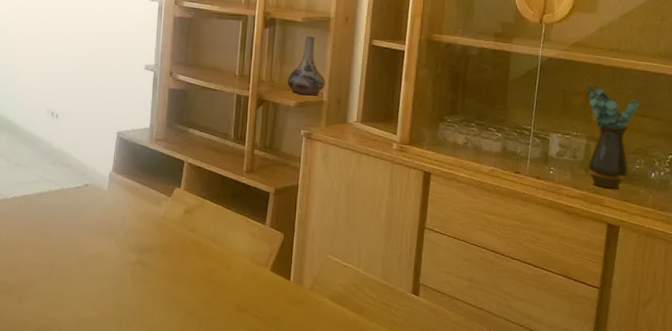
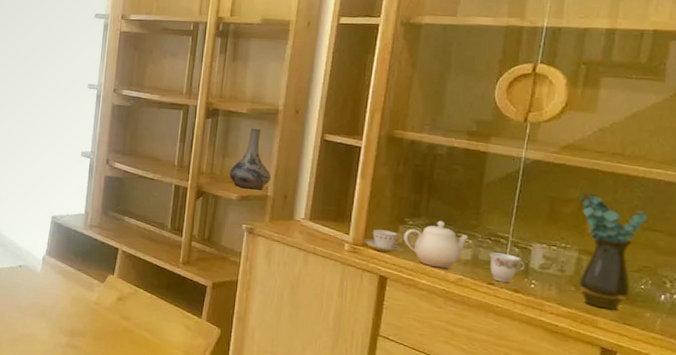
teacup: none [409,128,444,150] -> present [364,229,404,253]
teapot: none [443,117,498,161] -> present [403,220,469,269]
teacup: none [514,143,545,171] -> present [488,252,525,283]

